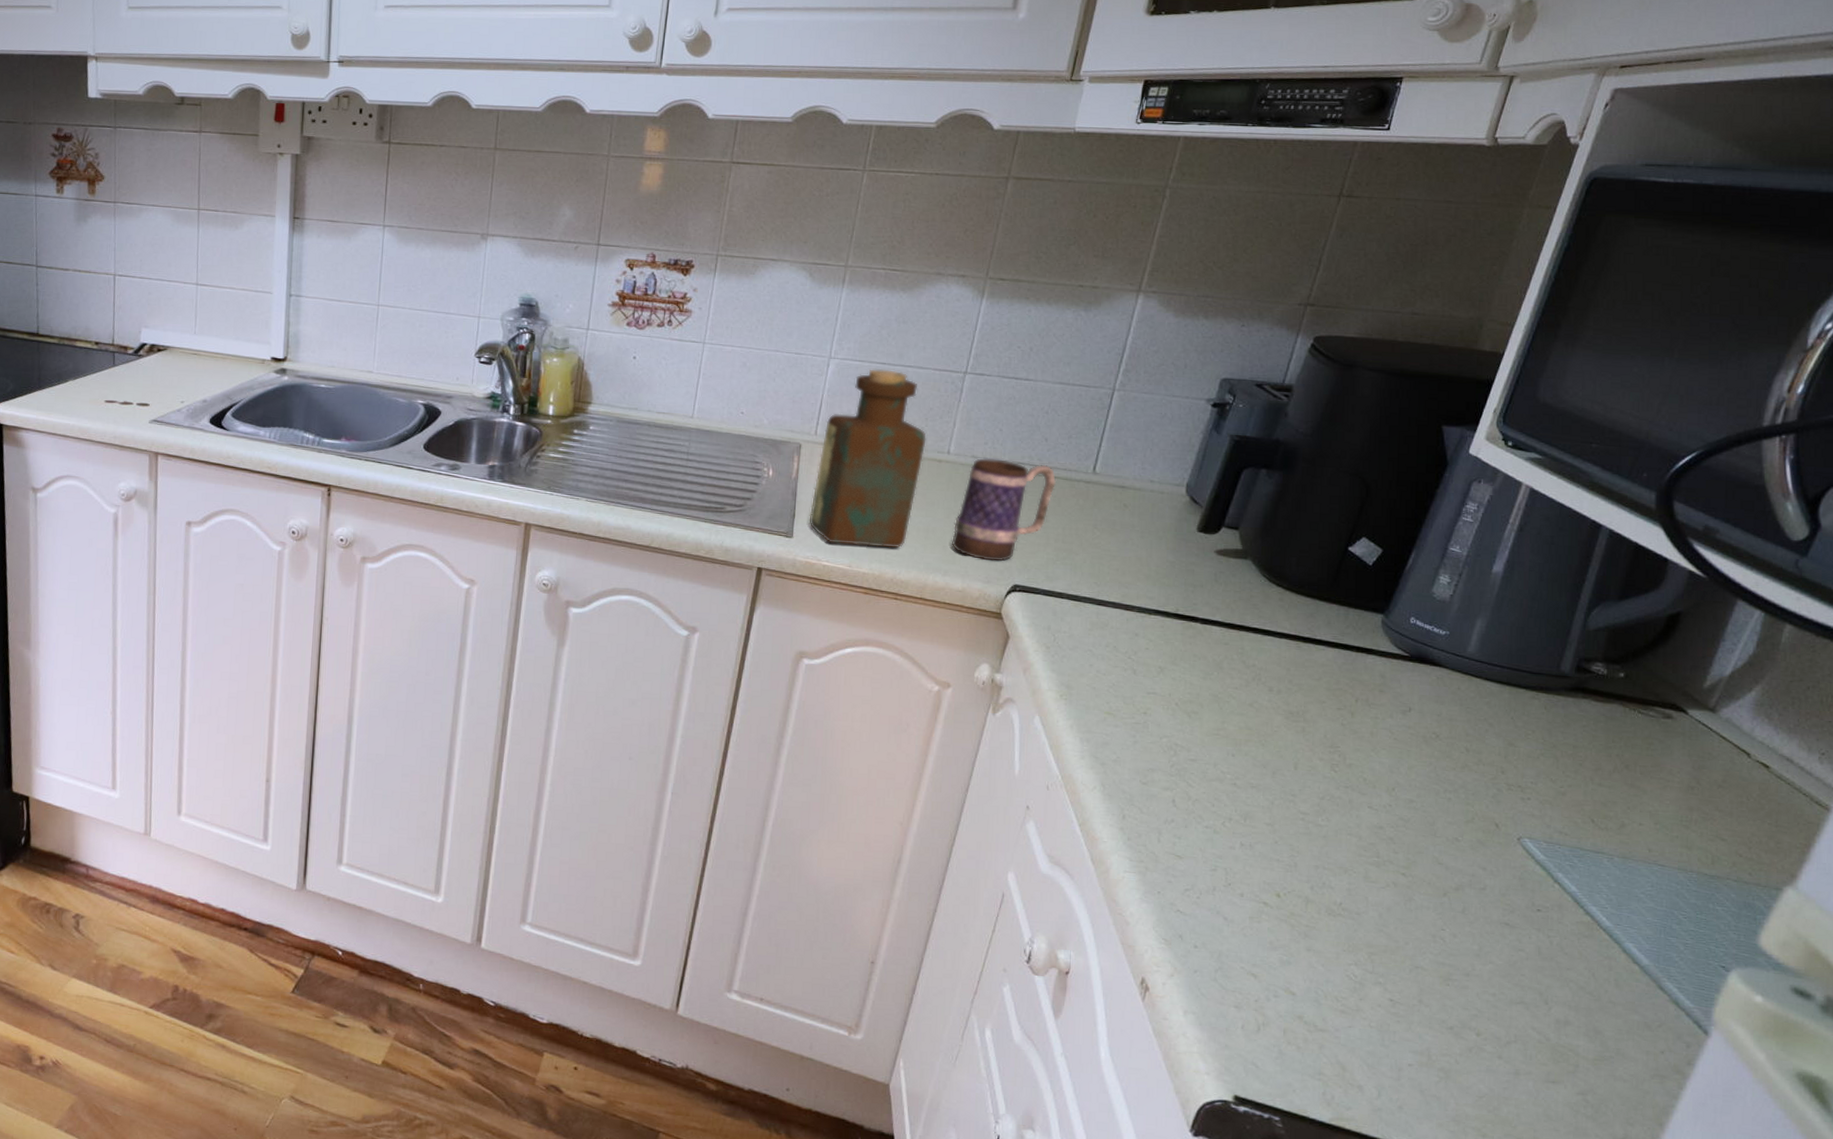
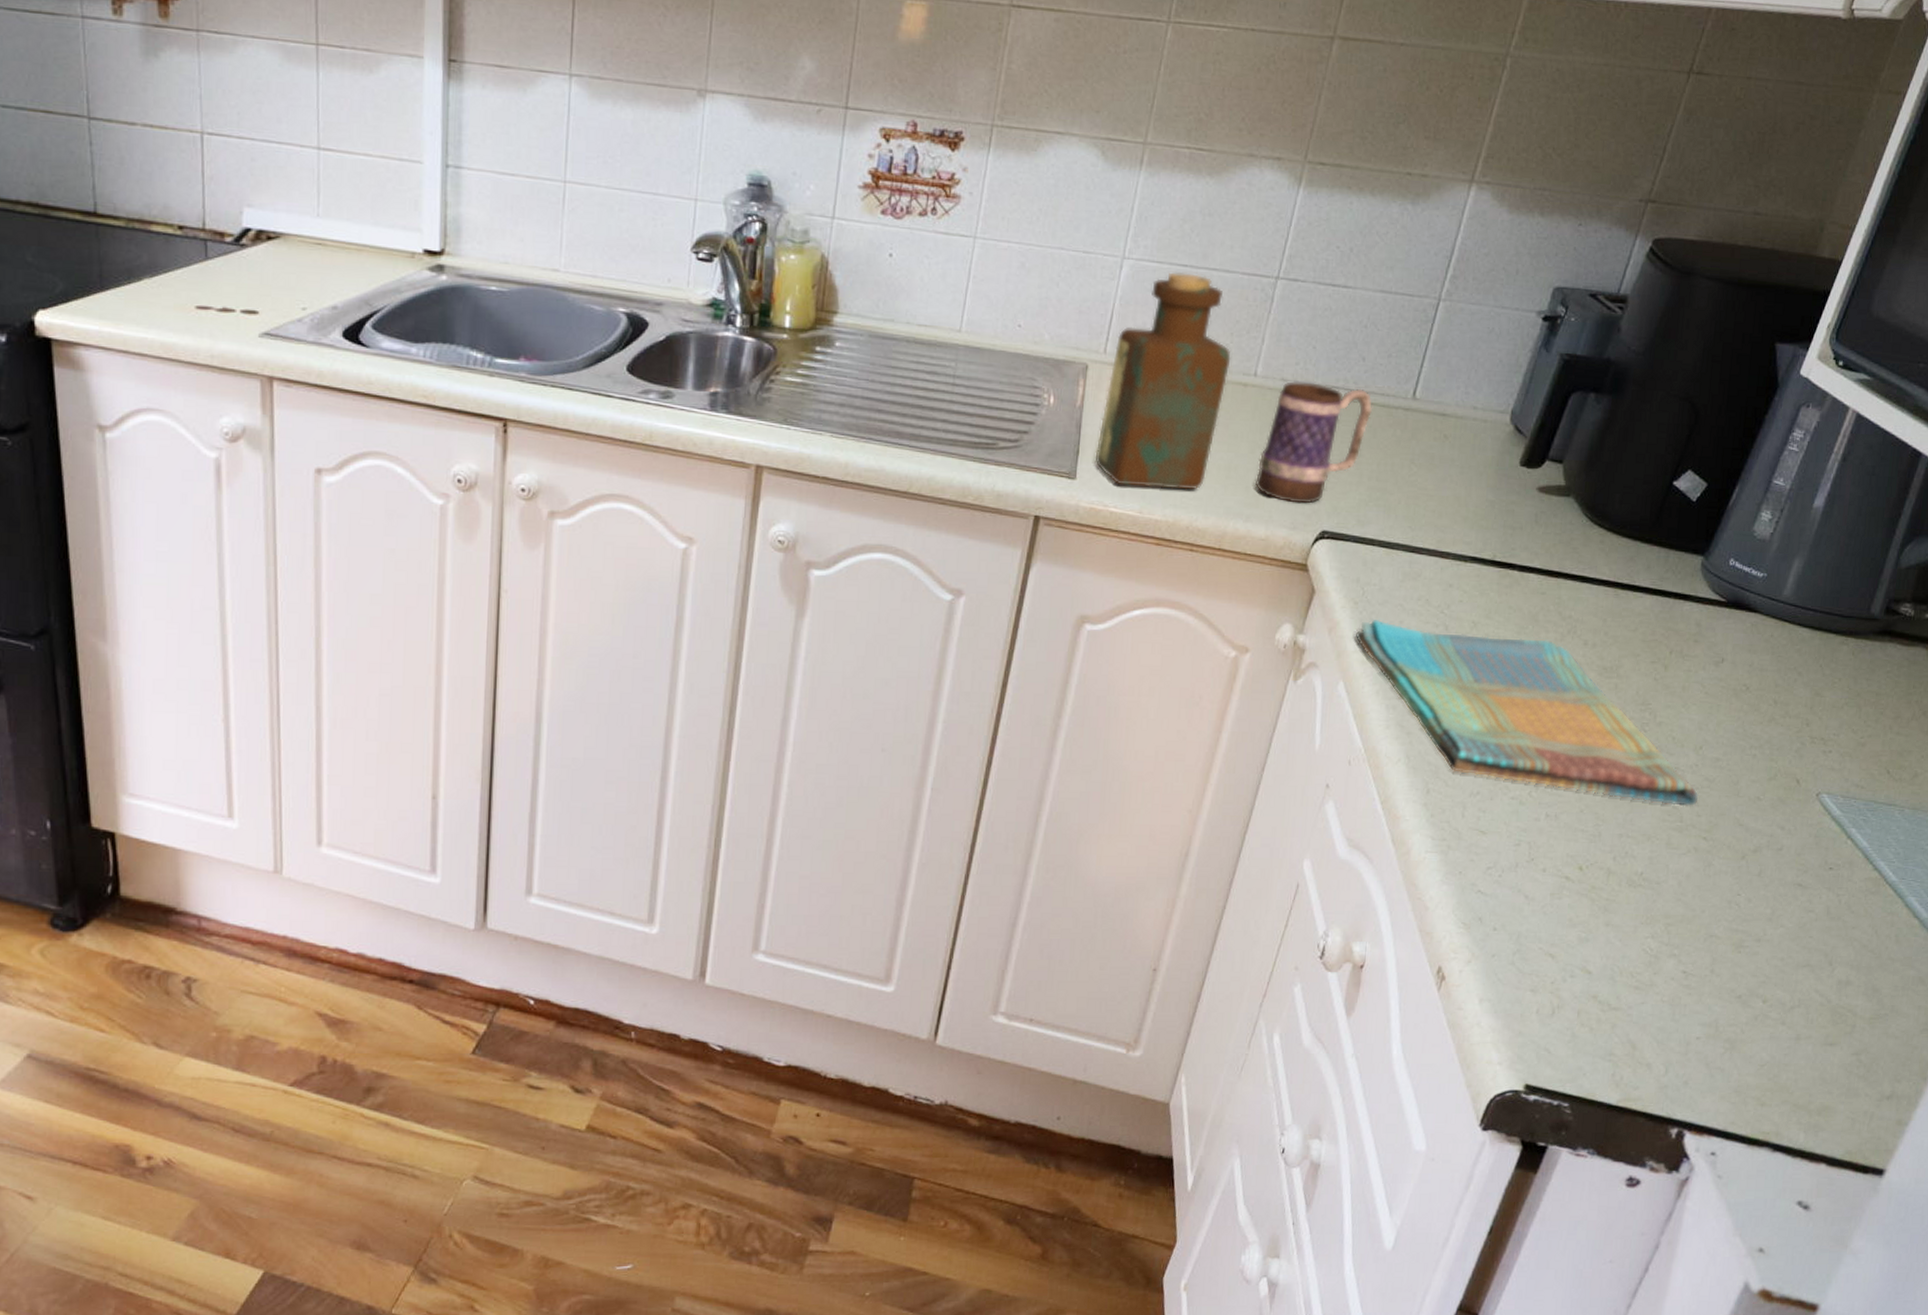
dish towel: none [1048,661,1395,844] -> present [1355,618,1699,807]

